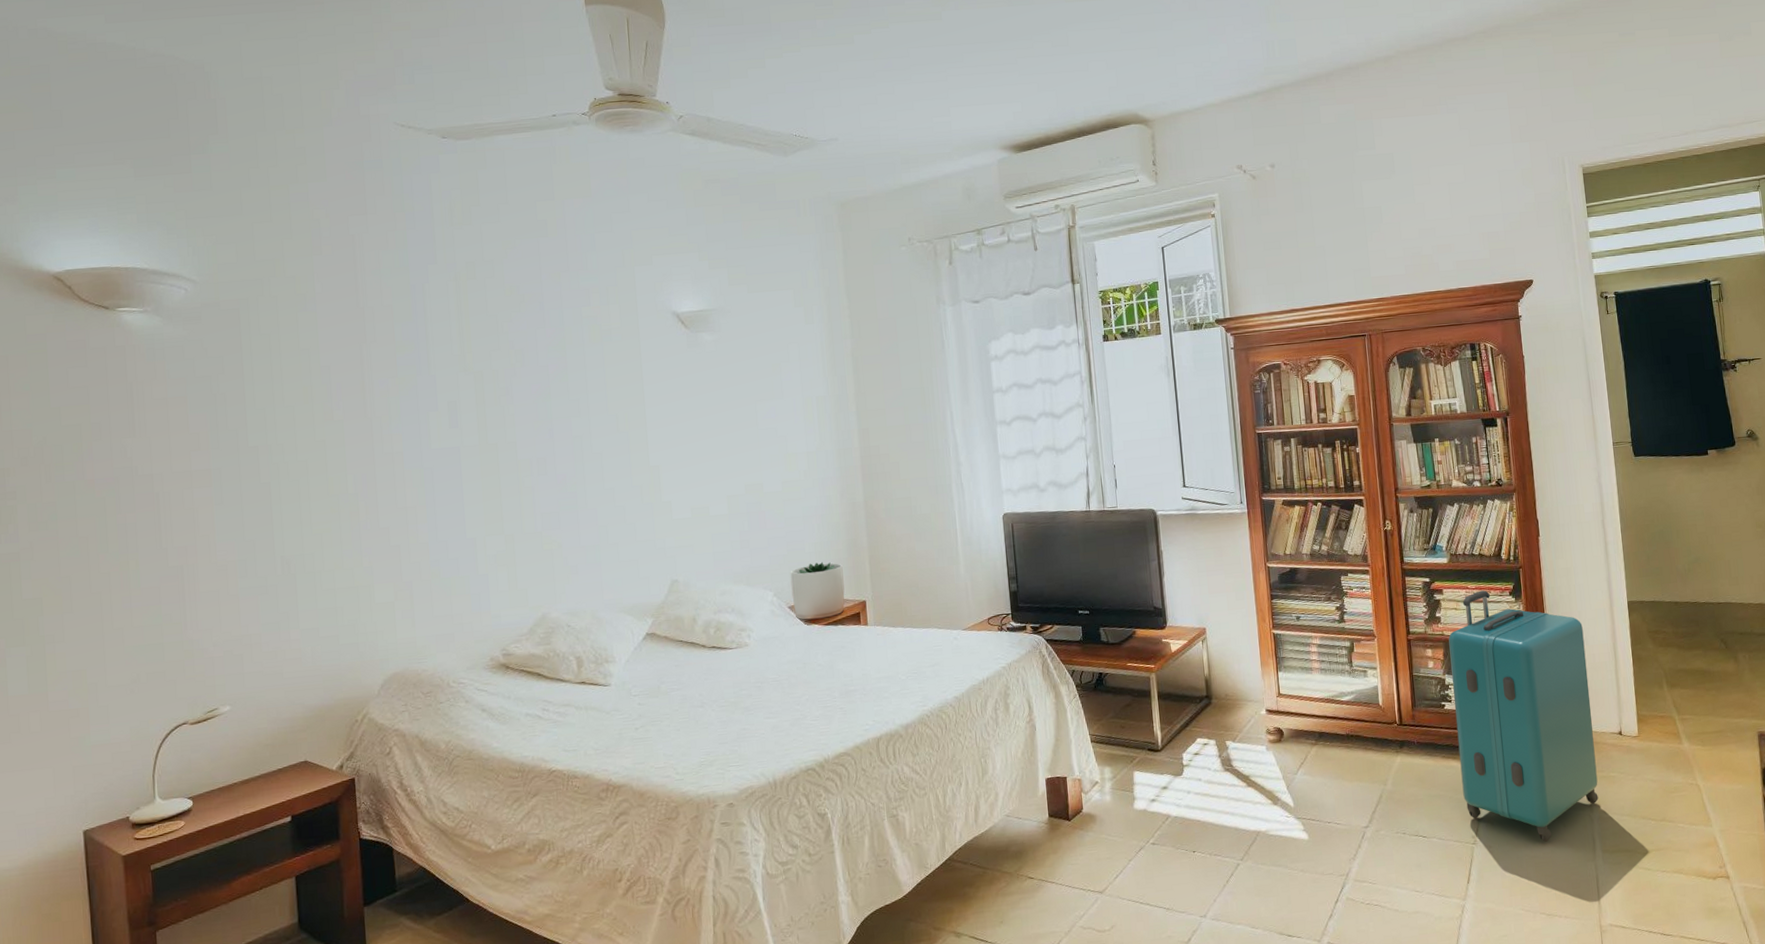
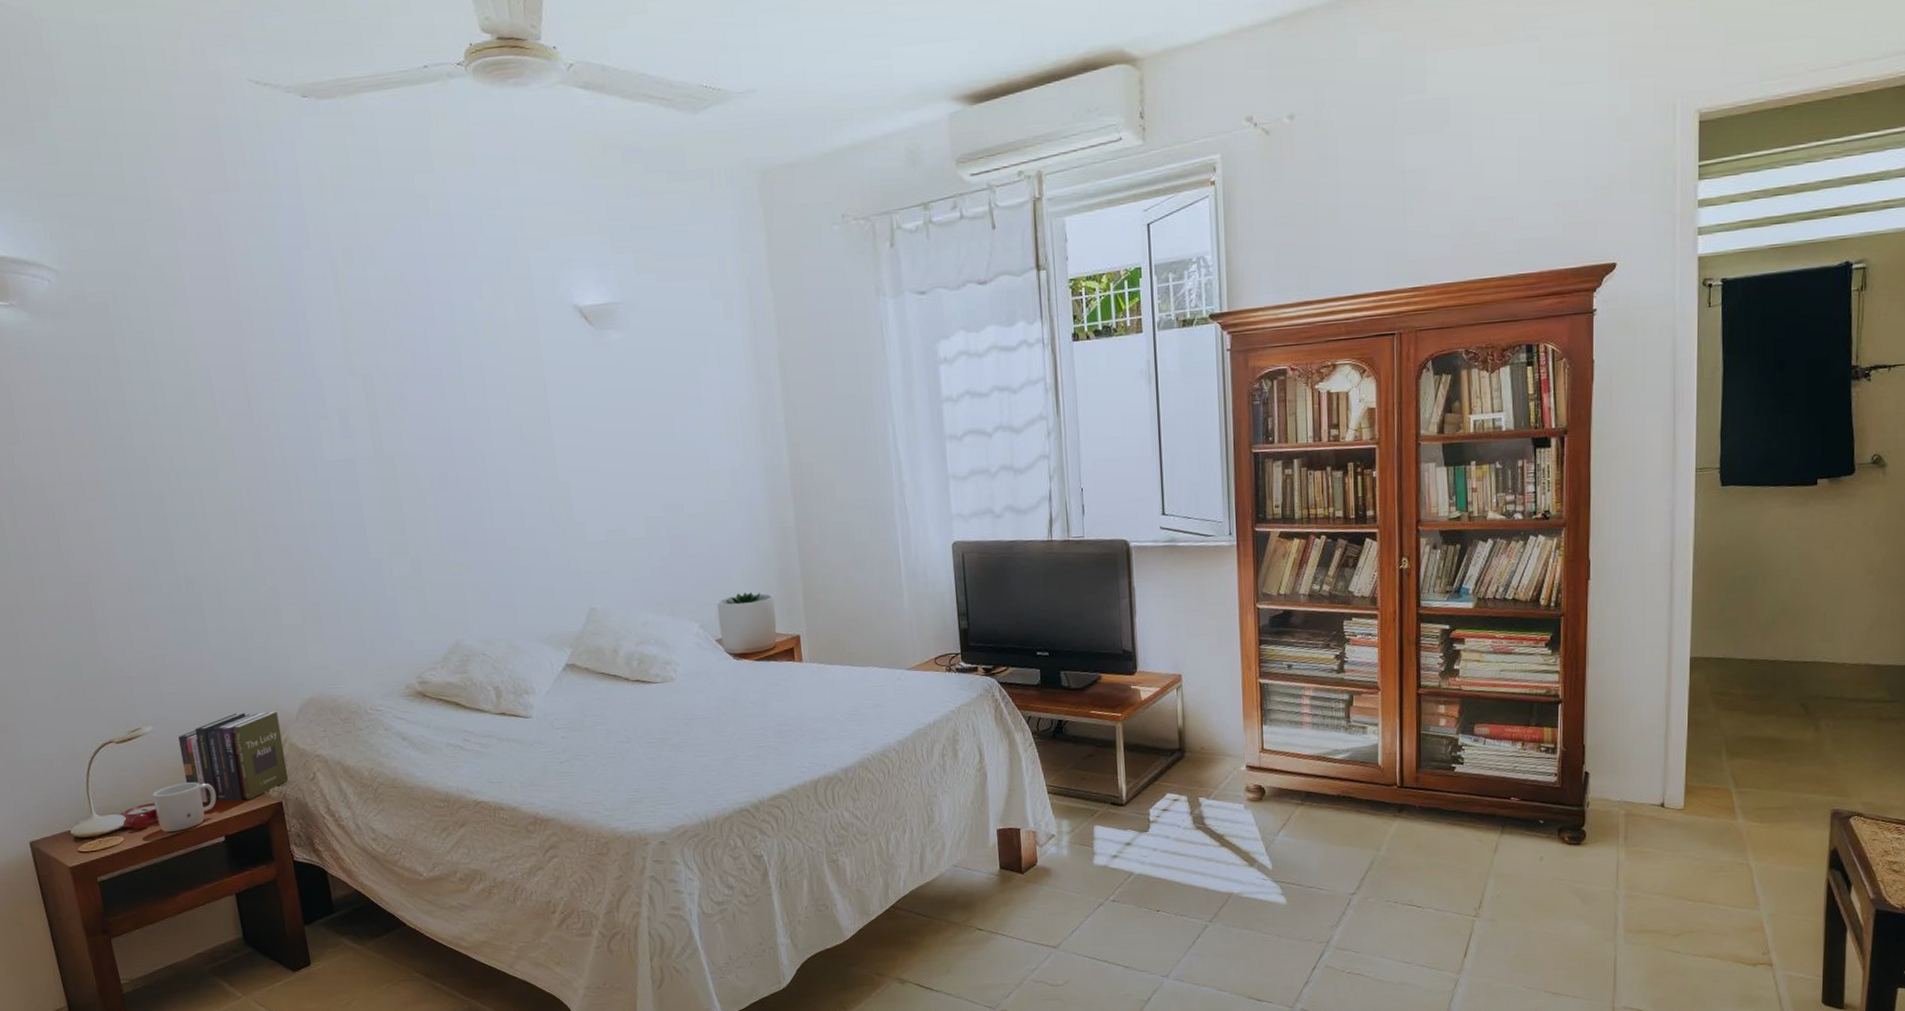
alarm clock: none [185,784,225,813] -> present [120,802,159,829]
mug: none [220,761,288,814] -> present [152,782,217,832]
books: none [256,687,364,782] -> present [178,711,289,803]
suitcase: present [1448,590,1599,842] -> none [1466,640,1631,918]

